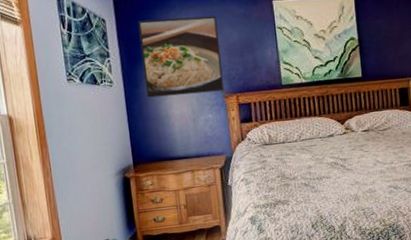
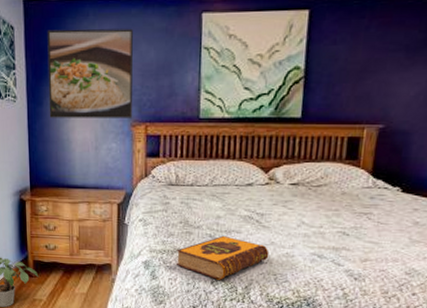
hardback book: none [277,182,356,223] -> present [175,235,269,280]

